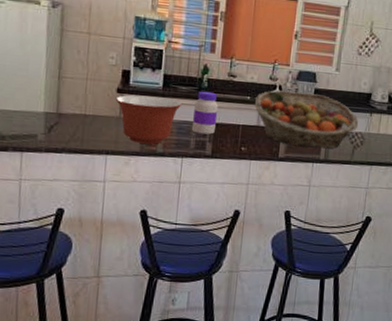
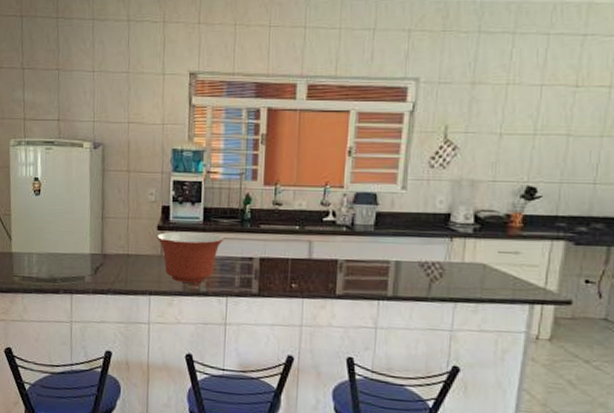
jar: present [192,91,219,135] -> none [236,223,264,271]
fruit basket: present [254,90,359,149] -> none [304,217,436,283]

